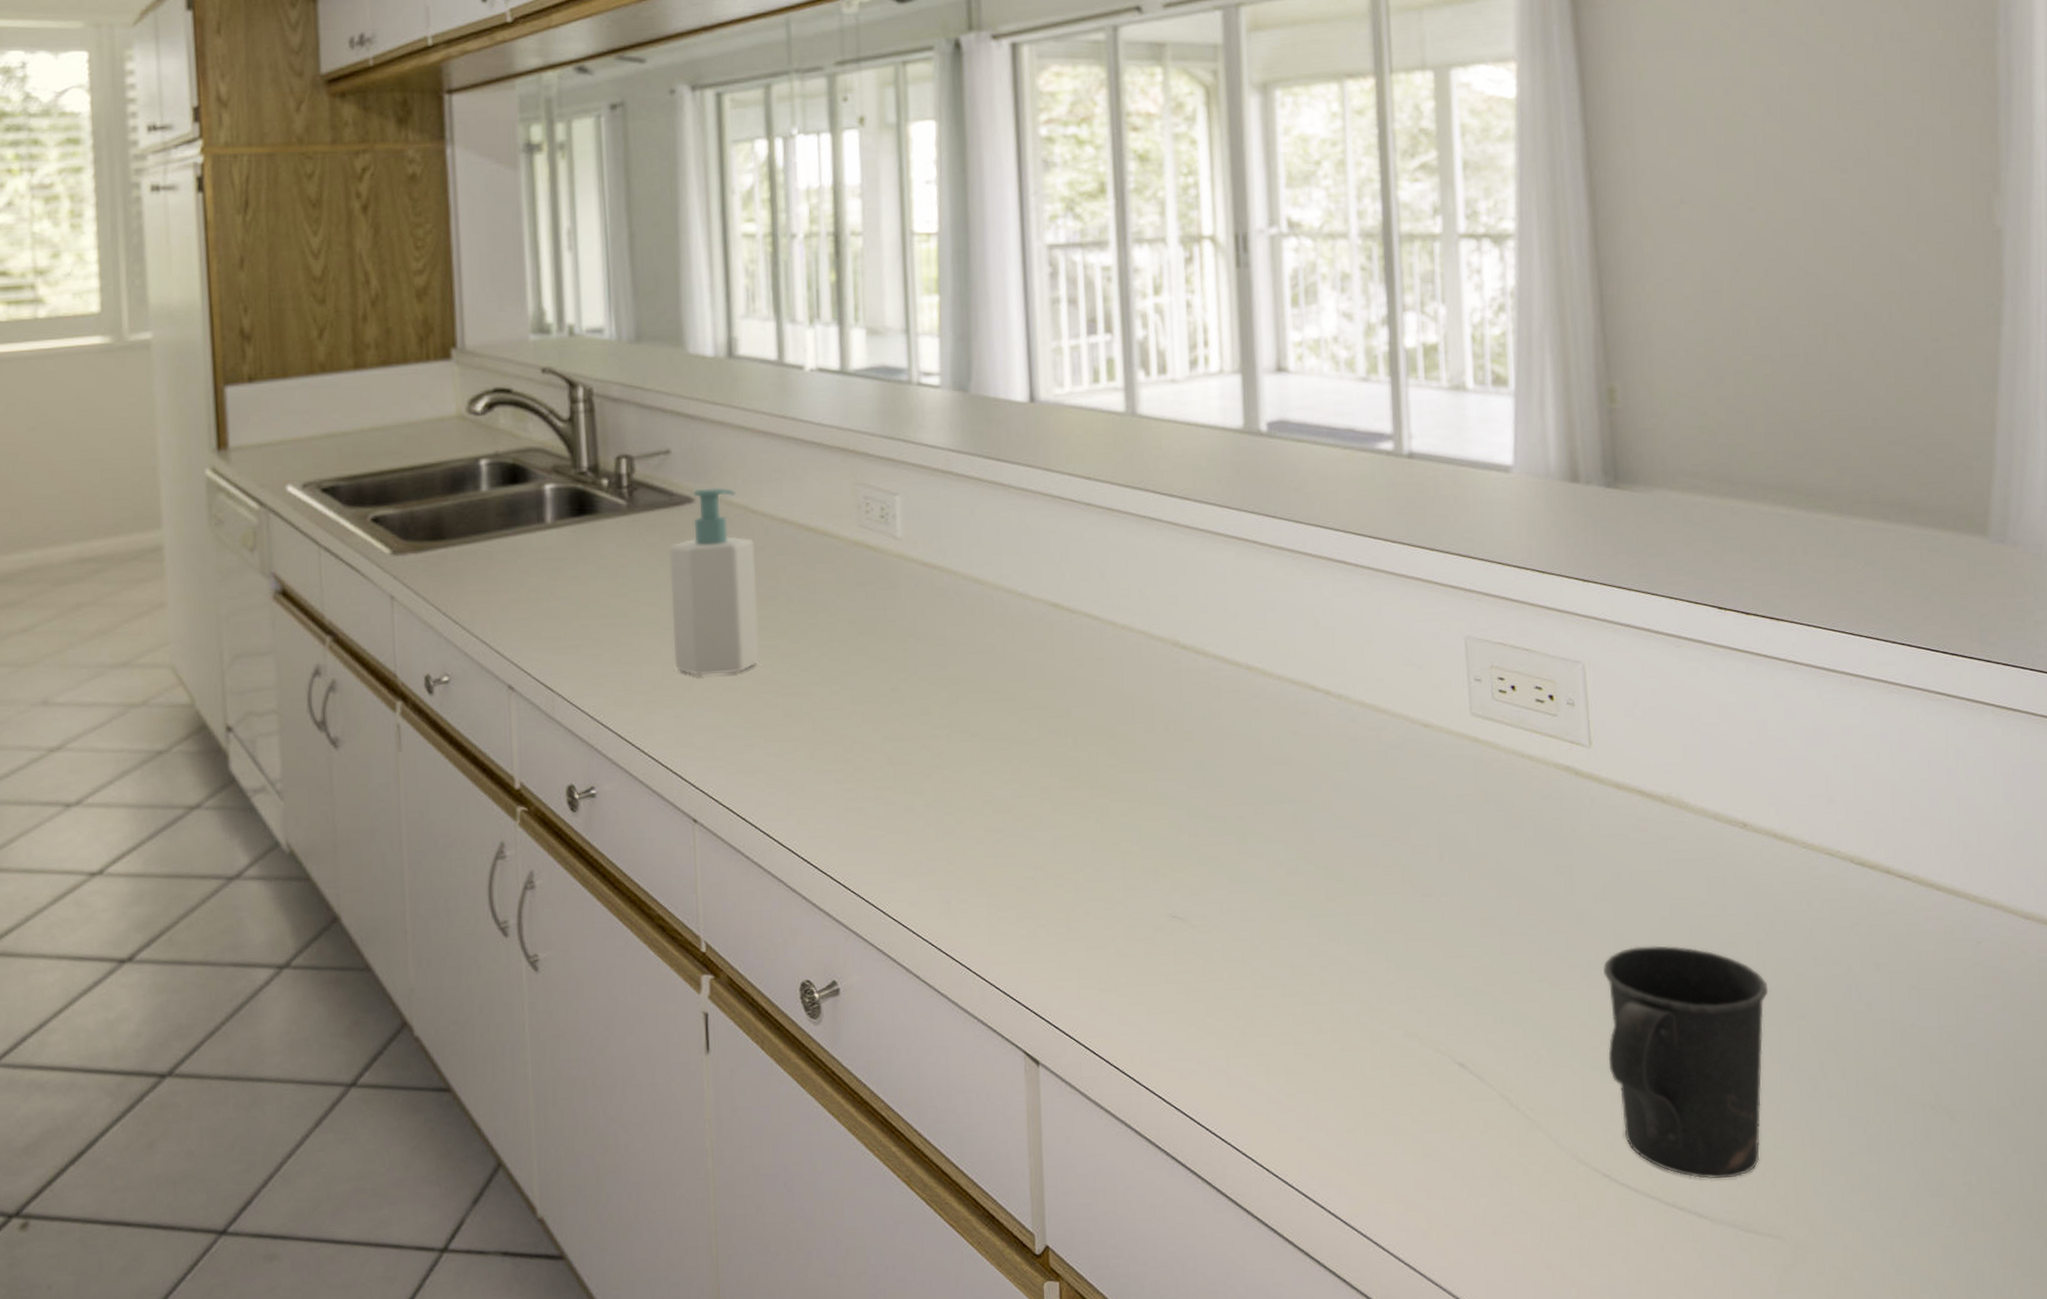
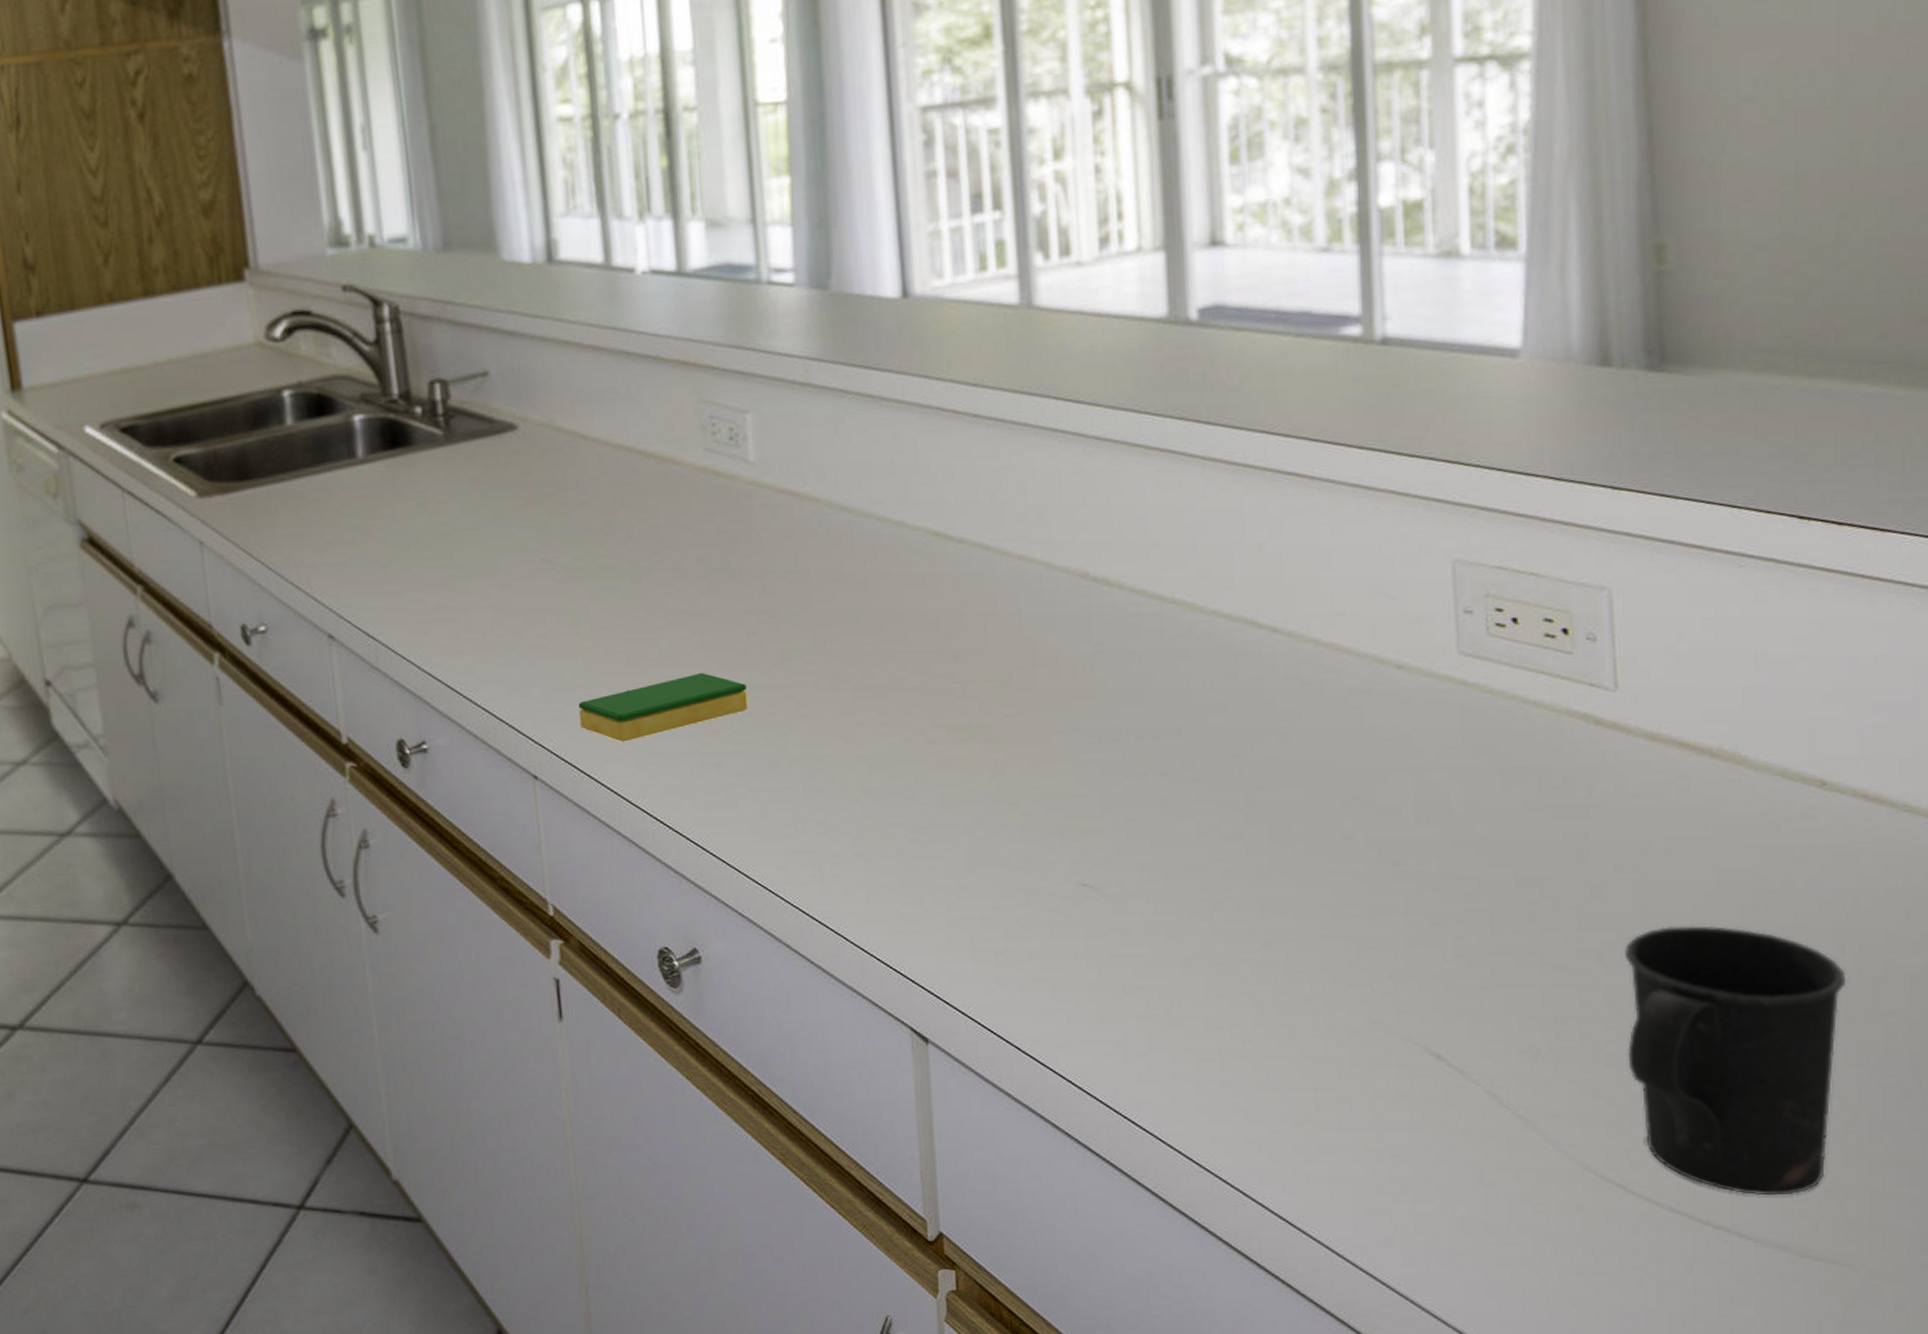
soap bottle: present [669,487,760,677] -> none [492,411,599,622]
dish sponge: none [737,725,890,788] -> present [578,673,749,742]

